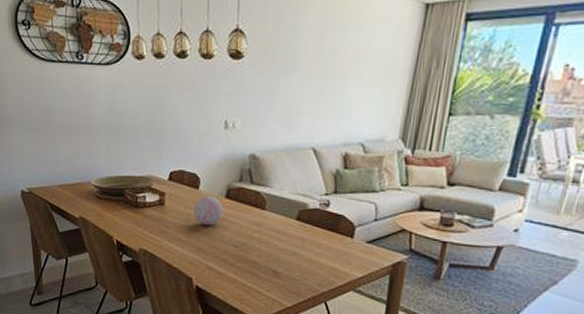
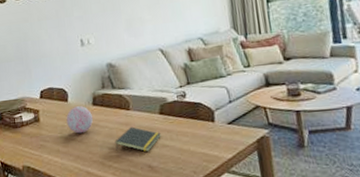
notepad: none [242,228,293,256] -> present [115,126,161,151]

